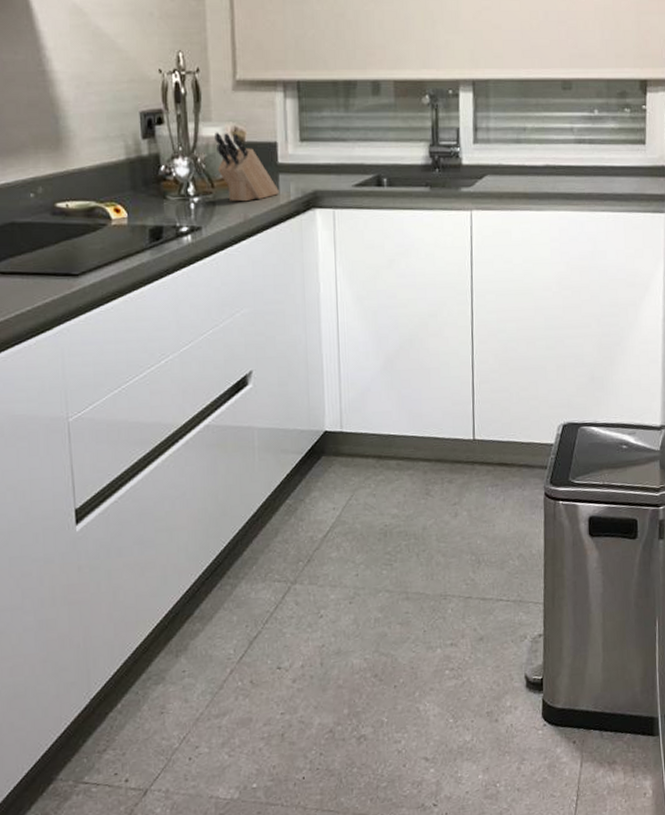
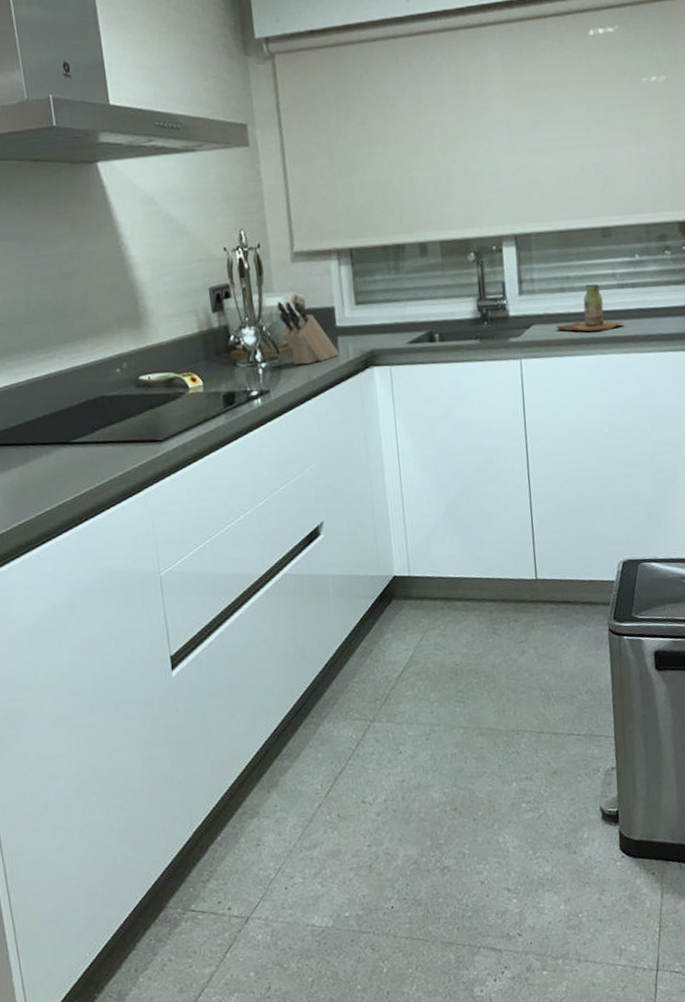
bottle: none [509,137,579,187] -> present [555,283,624,332]

